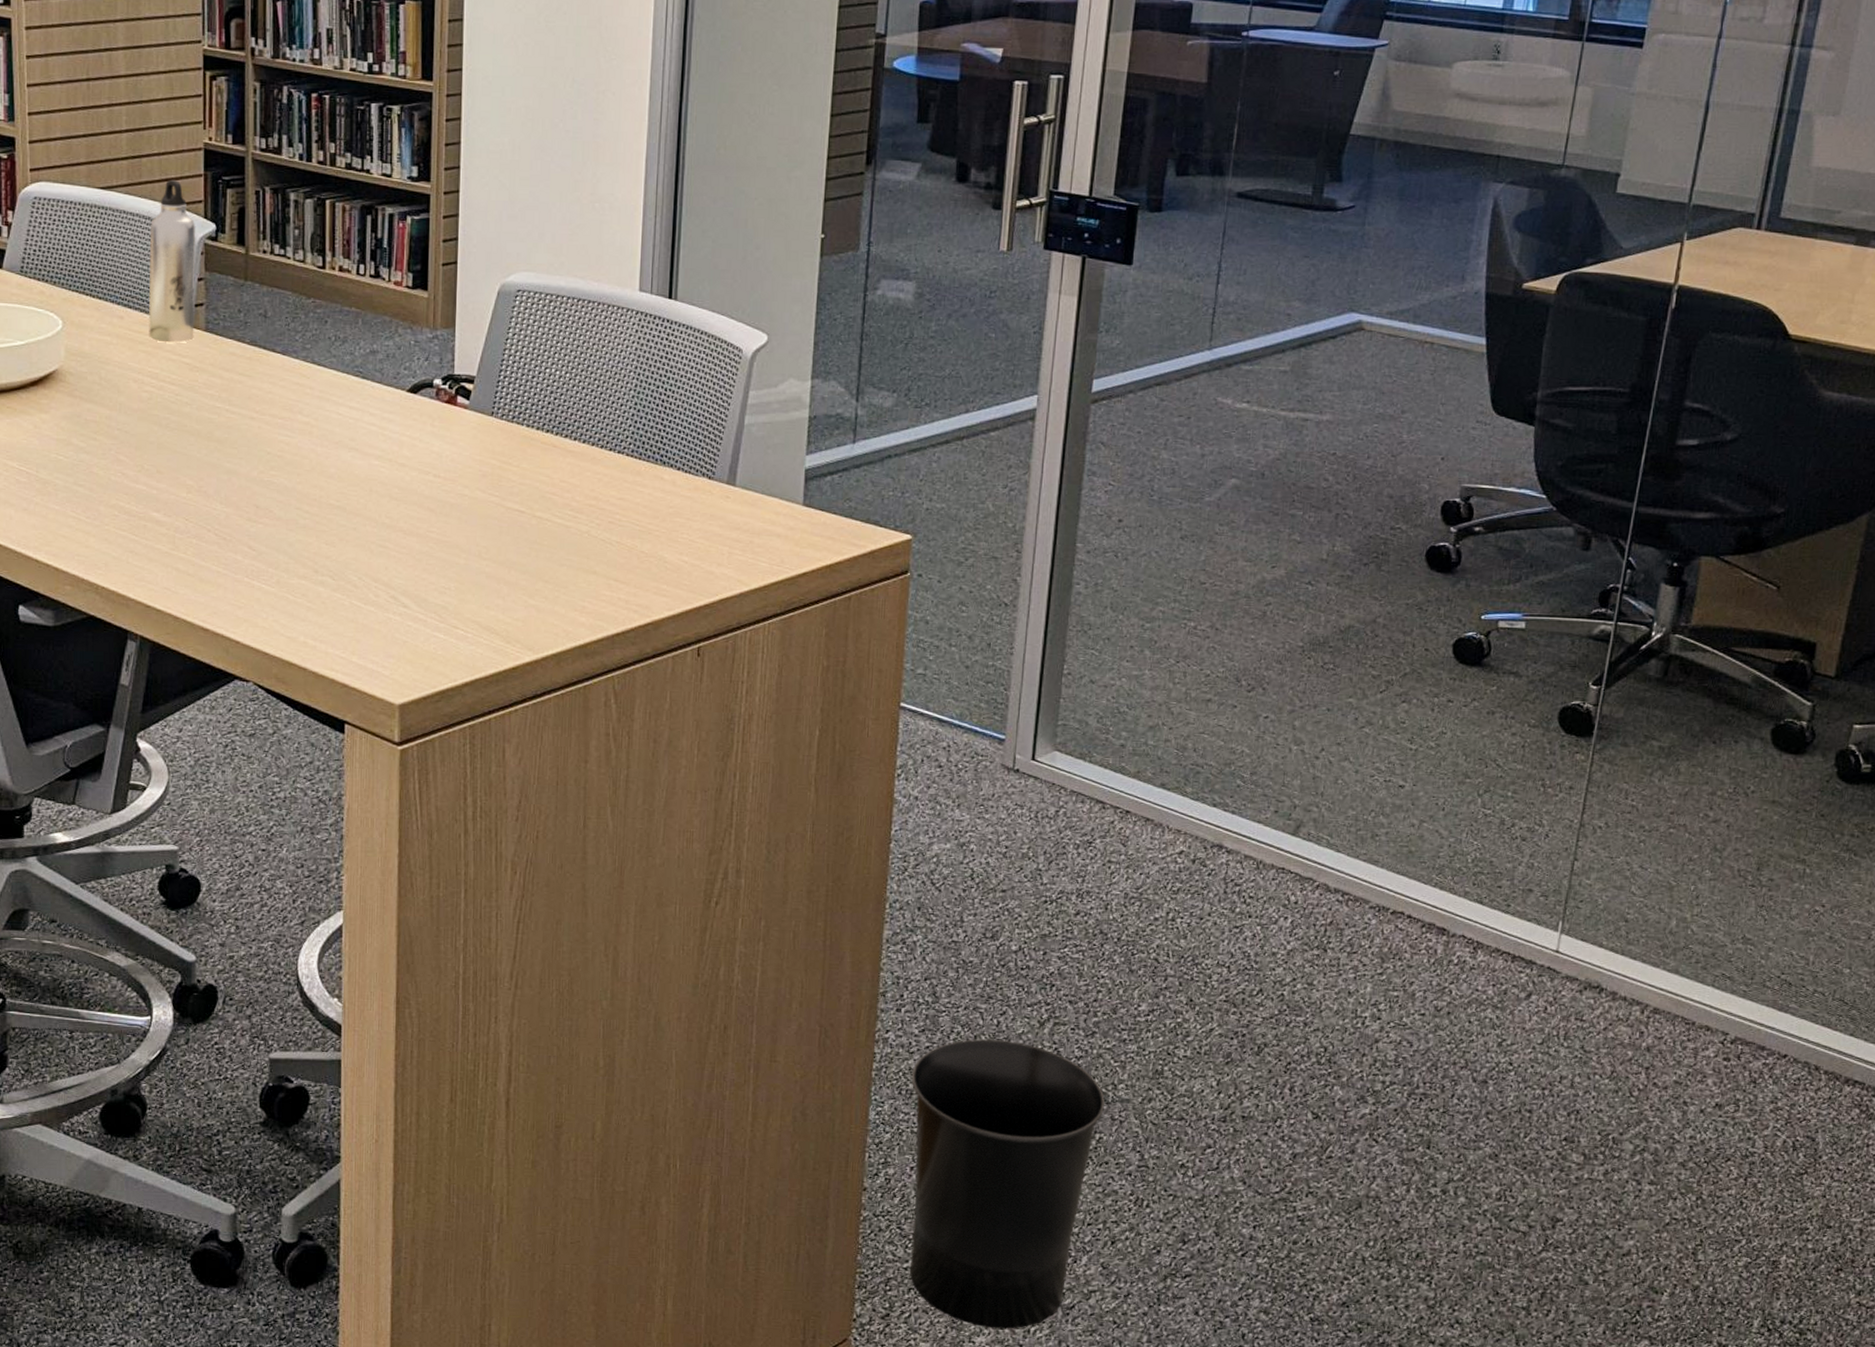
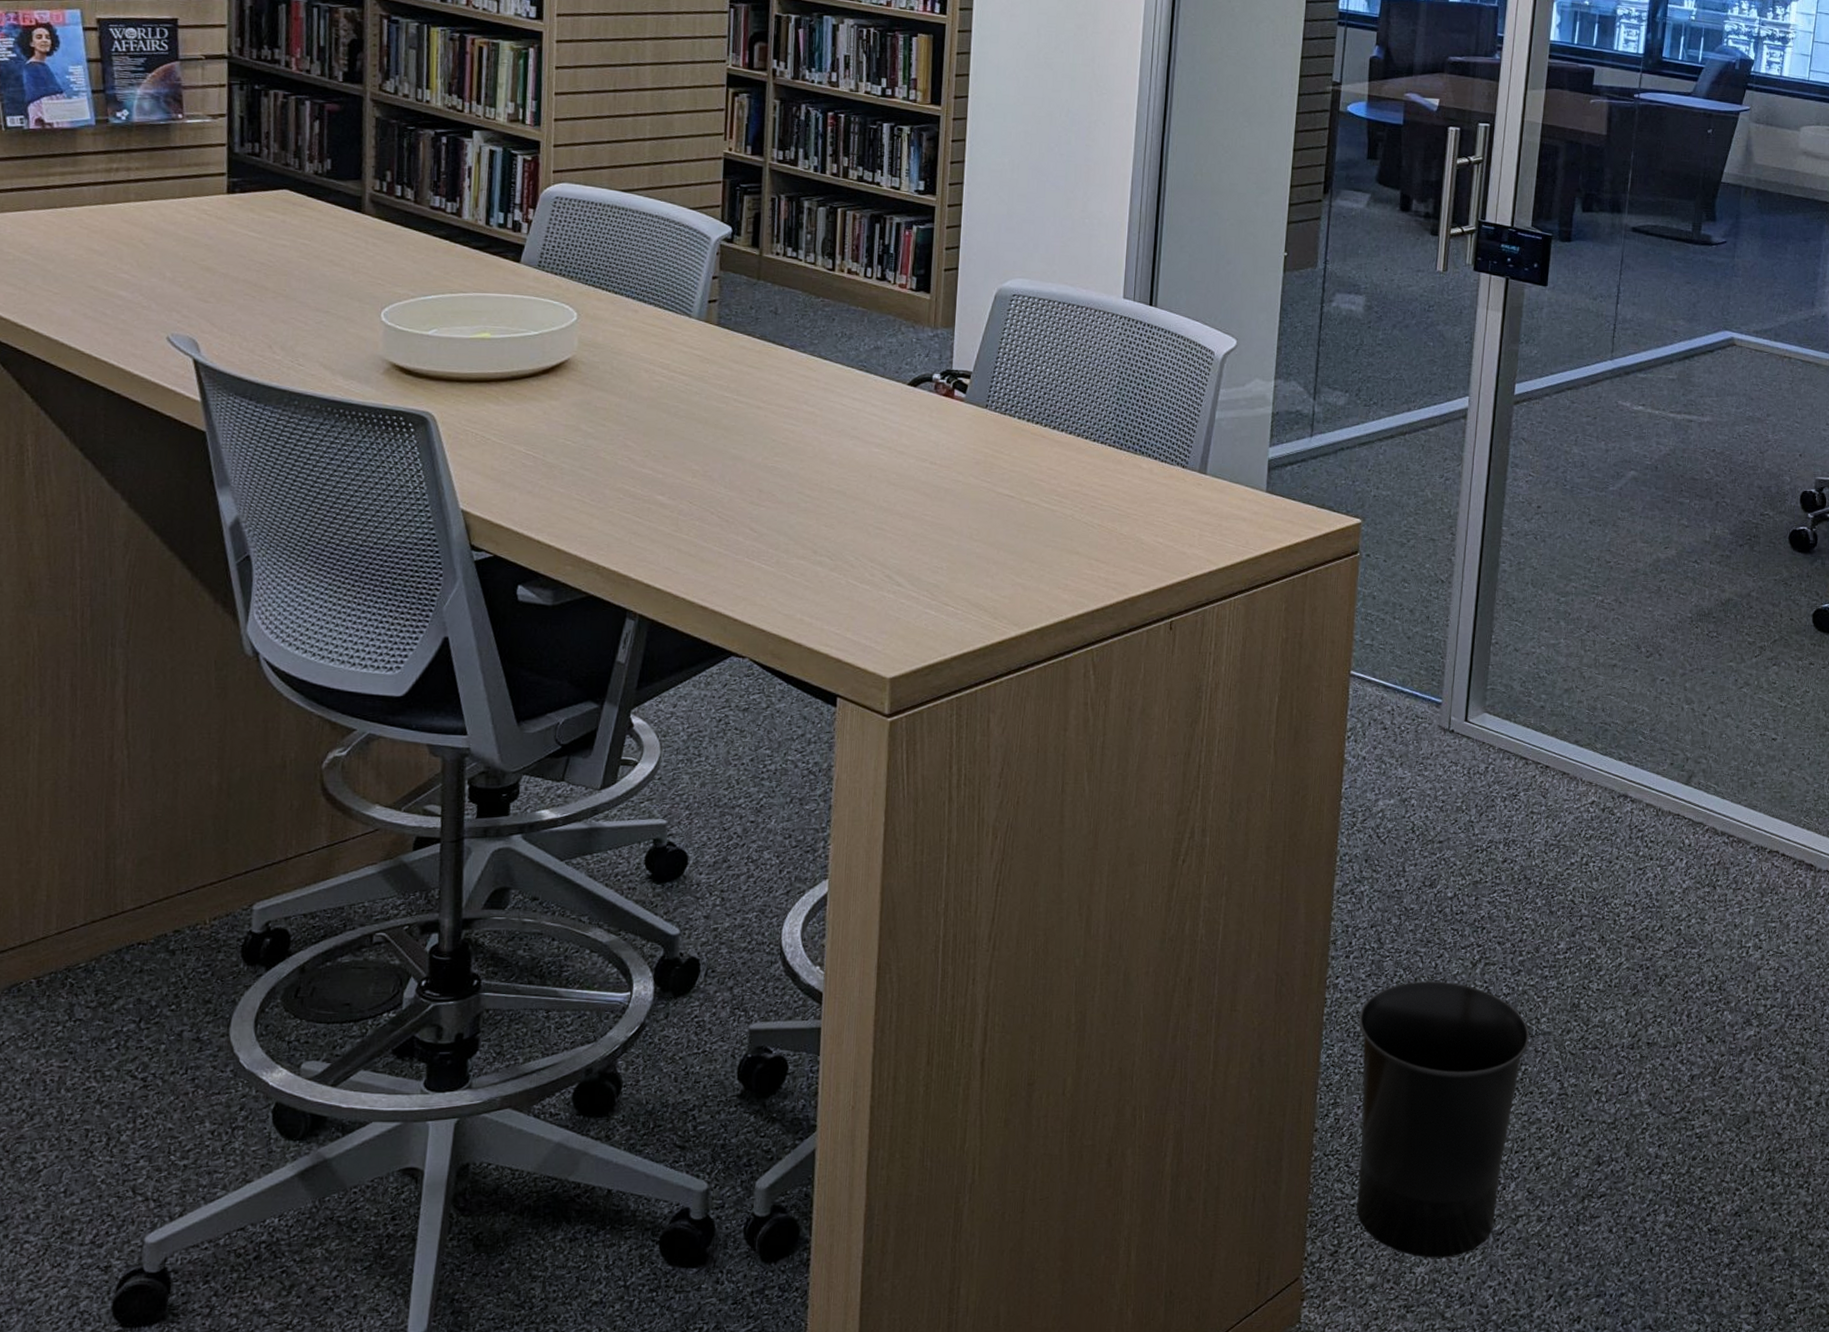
water bottle: present [149,180,196,343] -> none [662,186,713,336]

